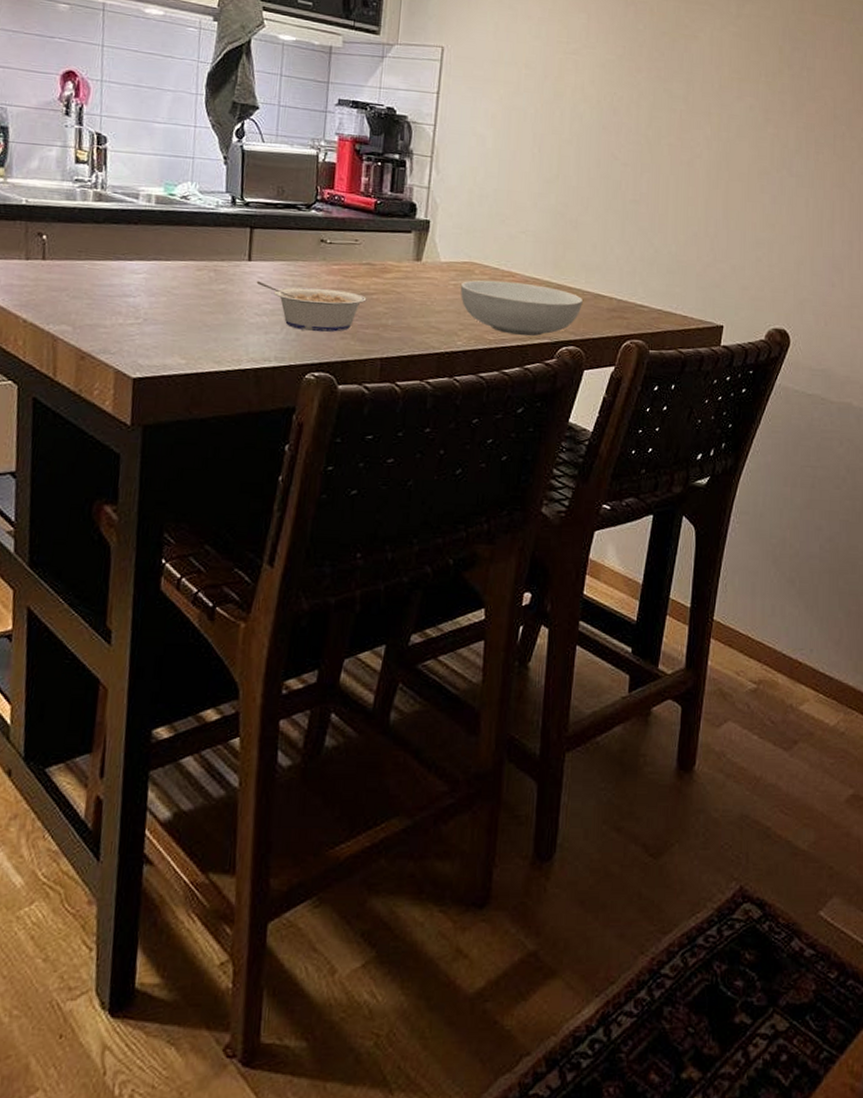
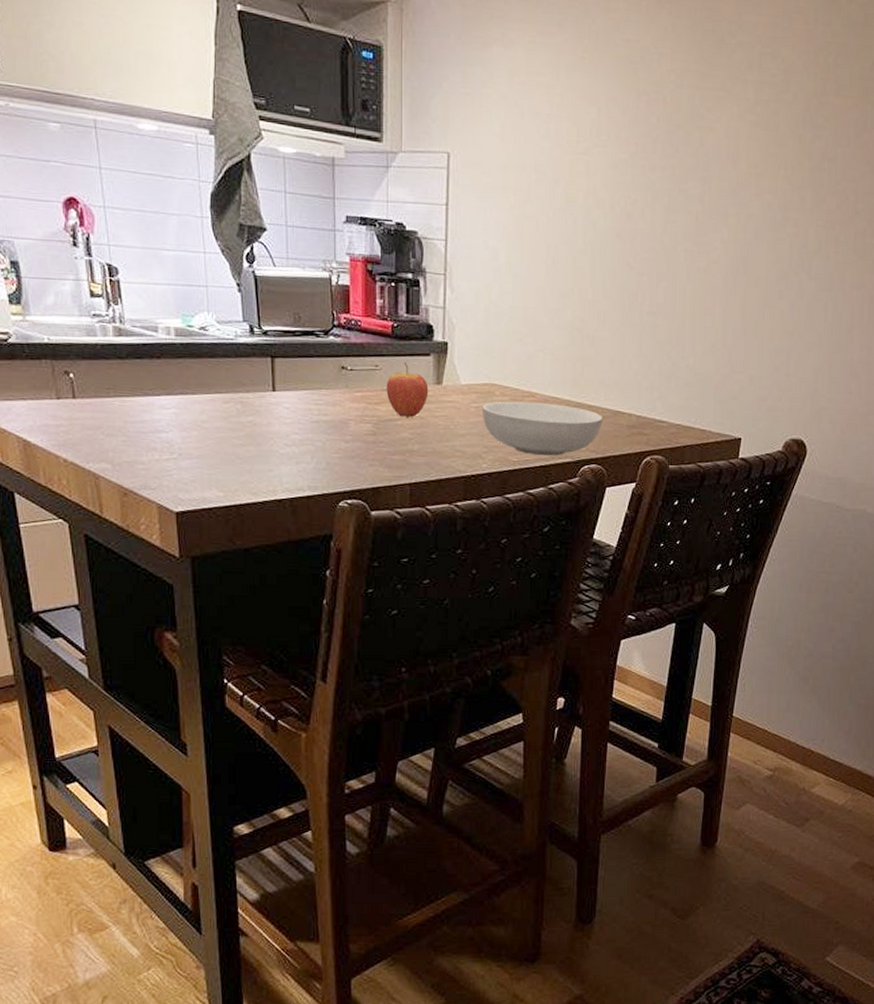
legume: present [256,281,367,333] -> none [283,411,391,460]
fruit: none [364,238,408,292] -> present [386,362,429,417]

